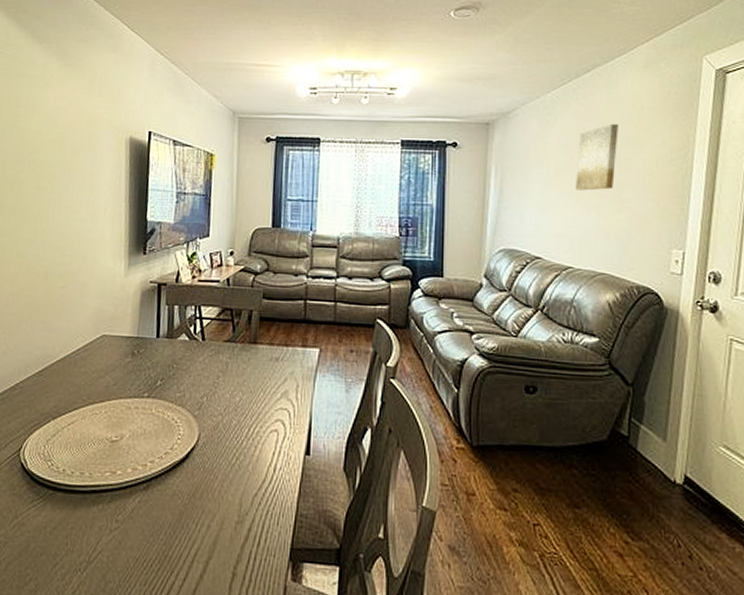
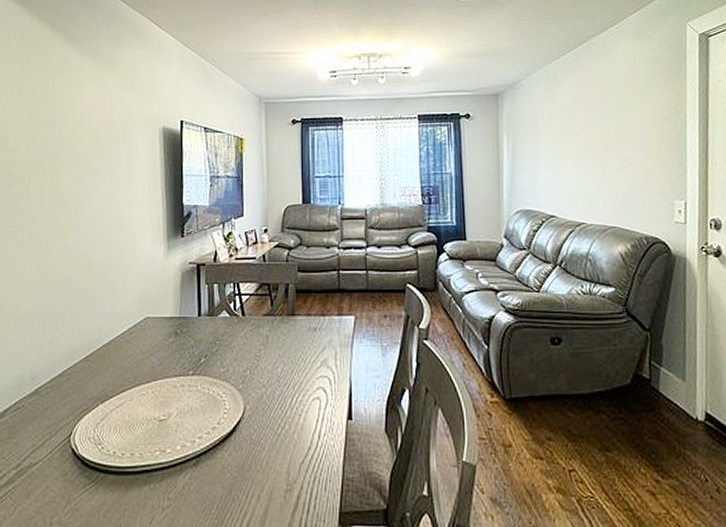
wall art: present [576,123,618,191] -> none [581,88,617,152]

